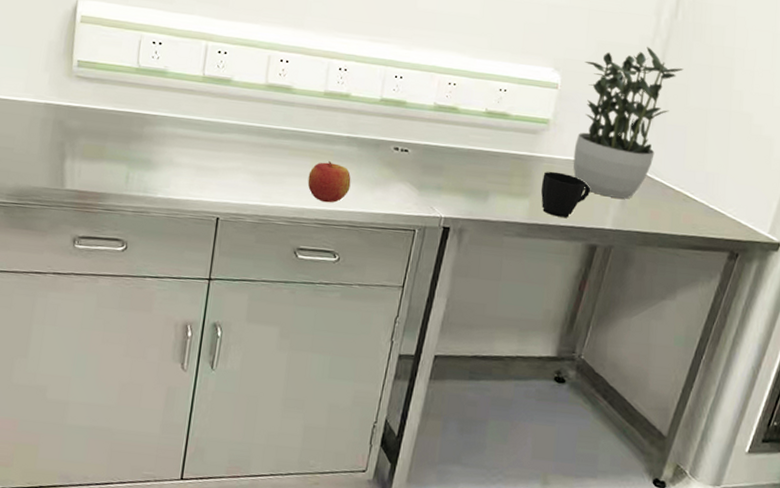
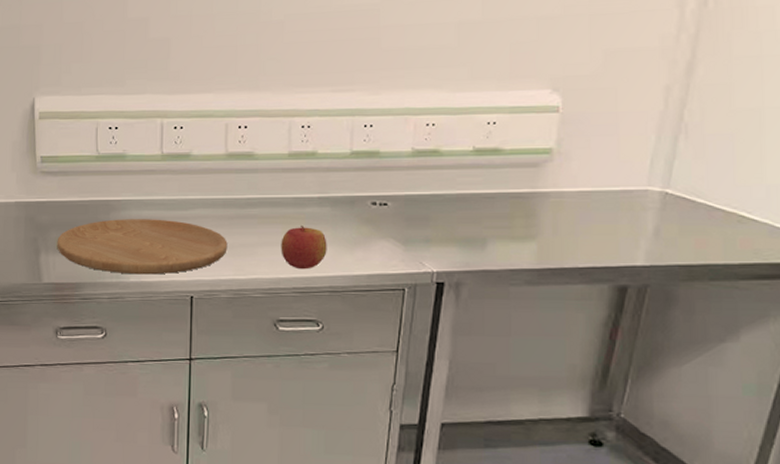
cutting board: none [84,133,258,194] -> present [57,219,228,275]
cup: present [541,171,591,218] -> none [551,207,614,258]
potted plant: present [573,46,684,199] -> none [587,45,722,229]

